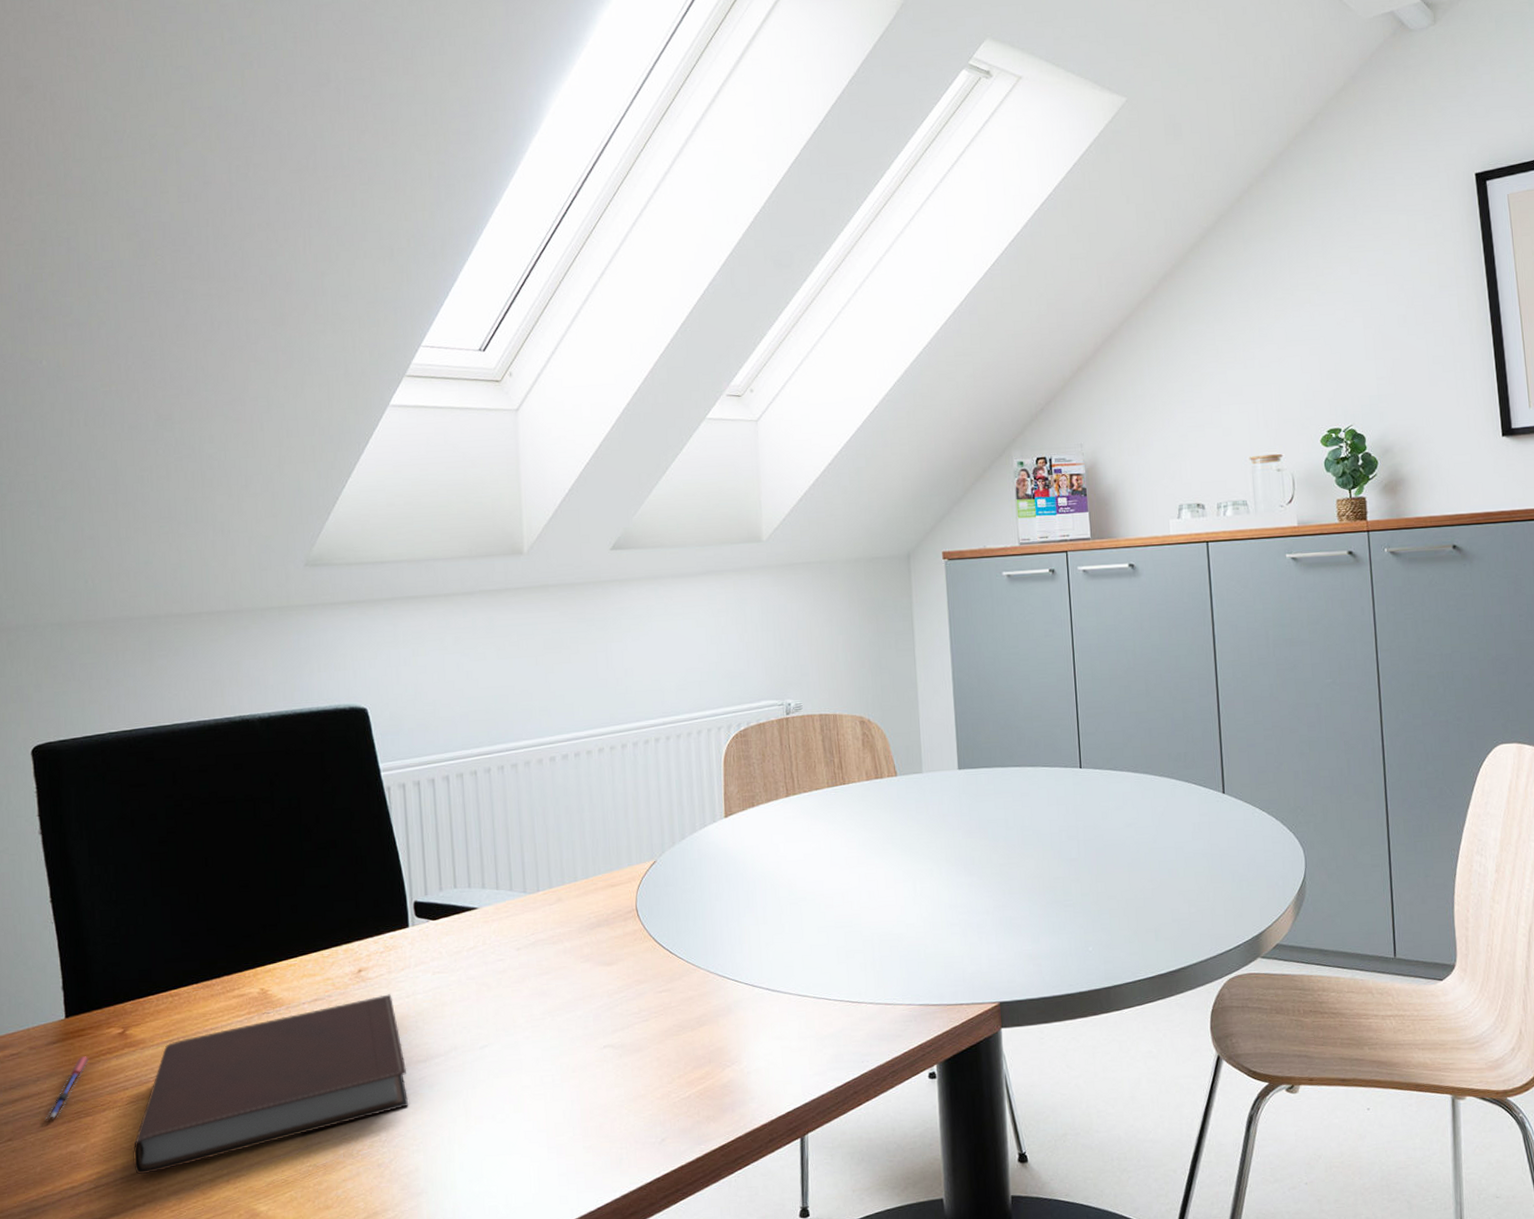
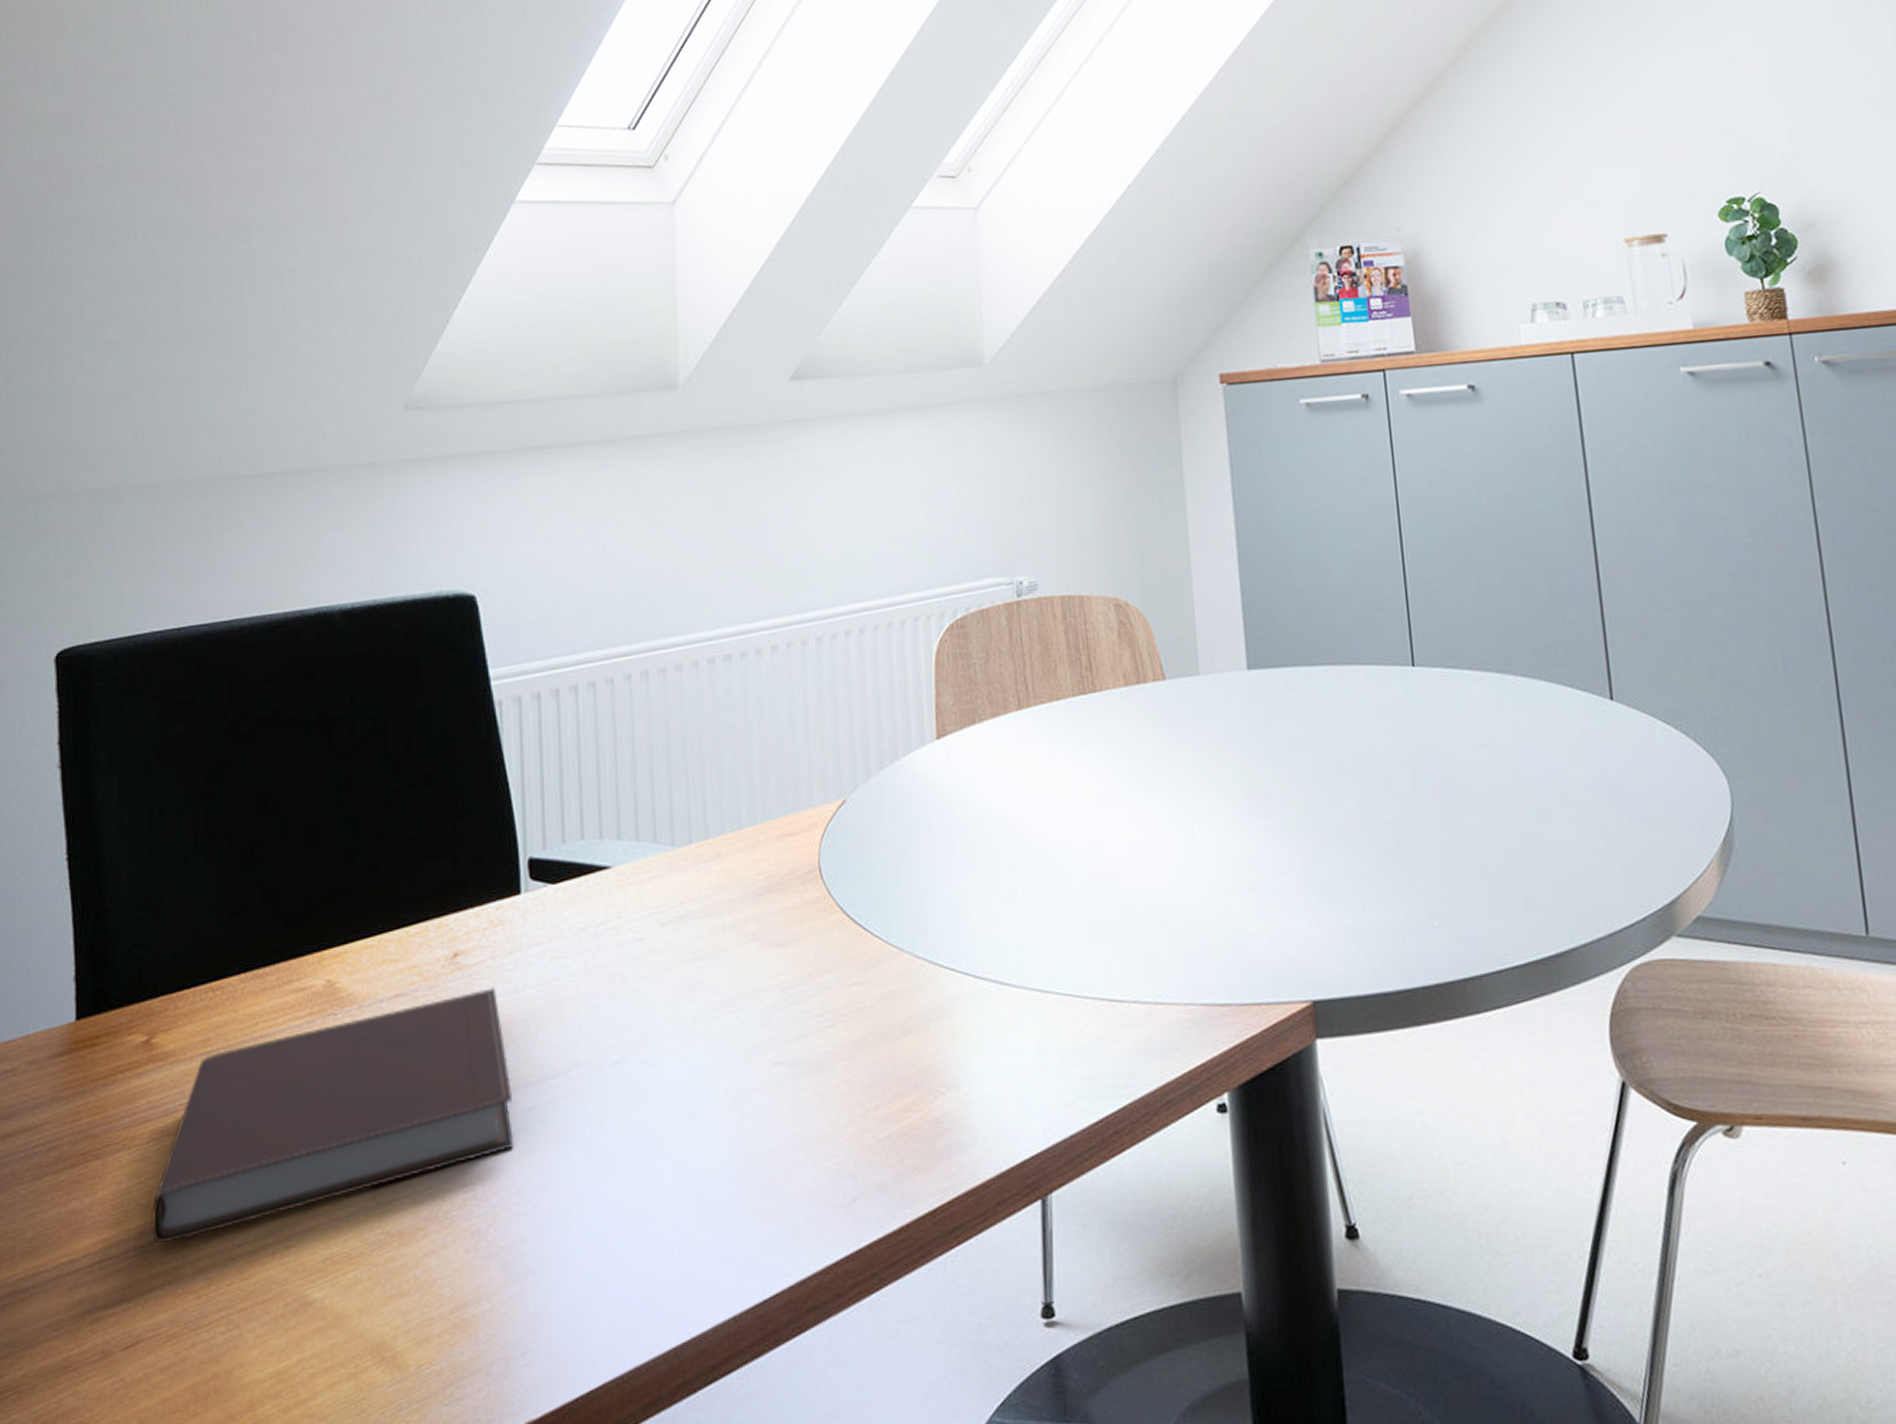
pen: present [45,1056,89,1120] -> none [41,1074,102,1164]

